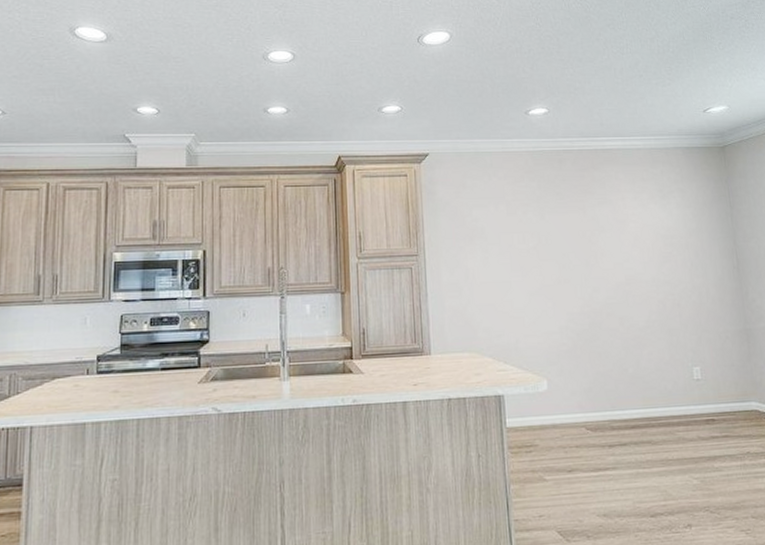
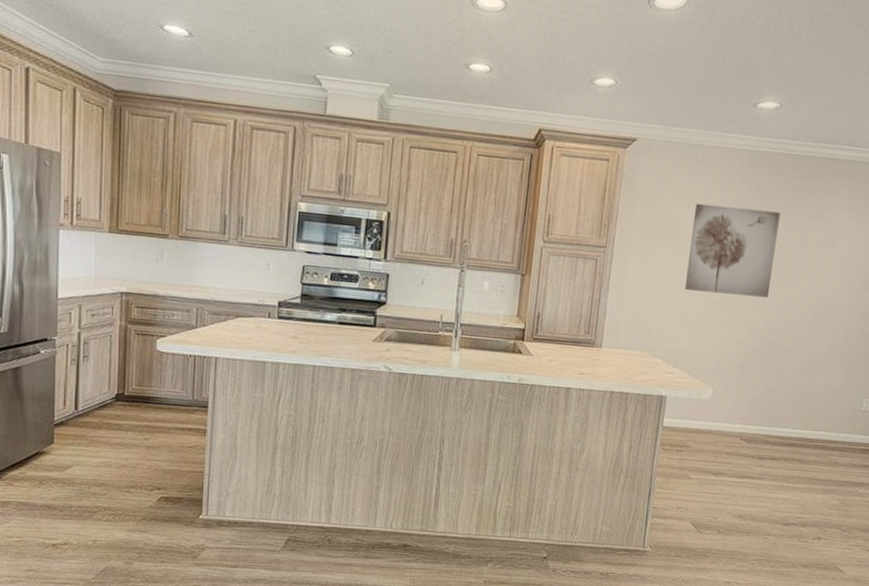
wall art: none [493,201,579,285] -> present [685,203,781,298]

